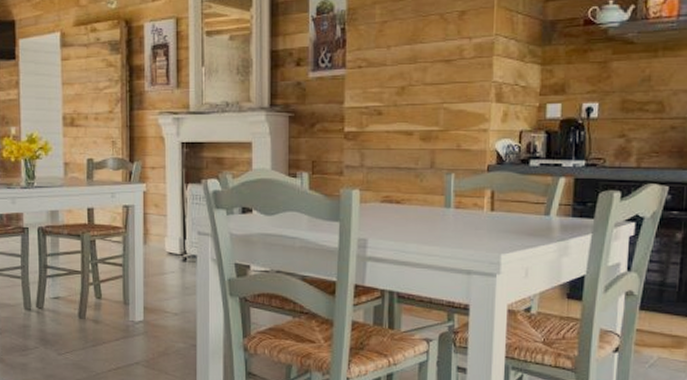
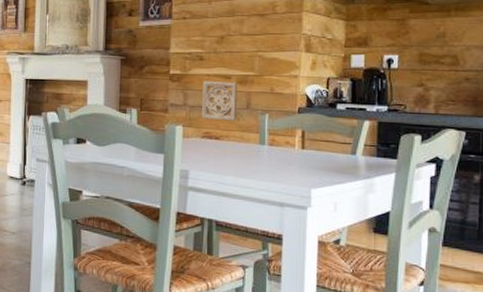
wall ornament: none [381,138,421,183] -> present [202,81,238,121]

